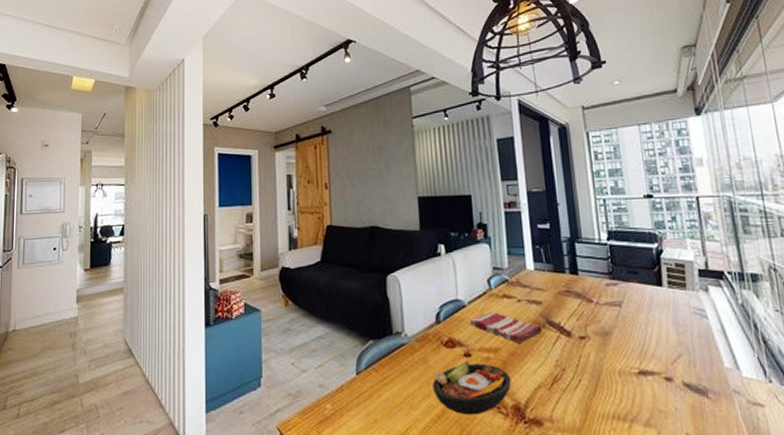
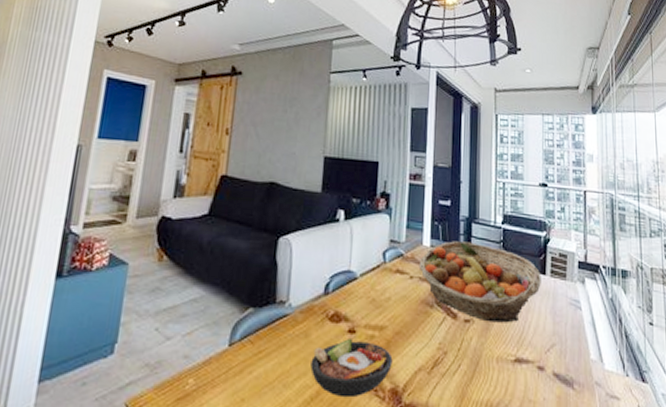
dish towel: present [470,311,542,344] -> none [359,286,430,323]
fruit basket: none [525,261,659,338] -> present [418,241,541,323]

